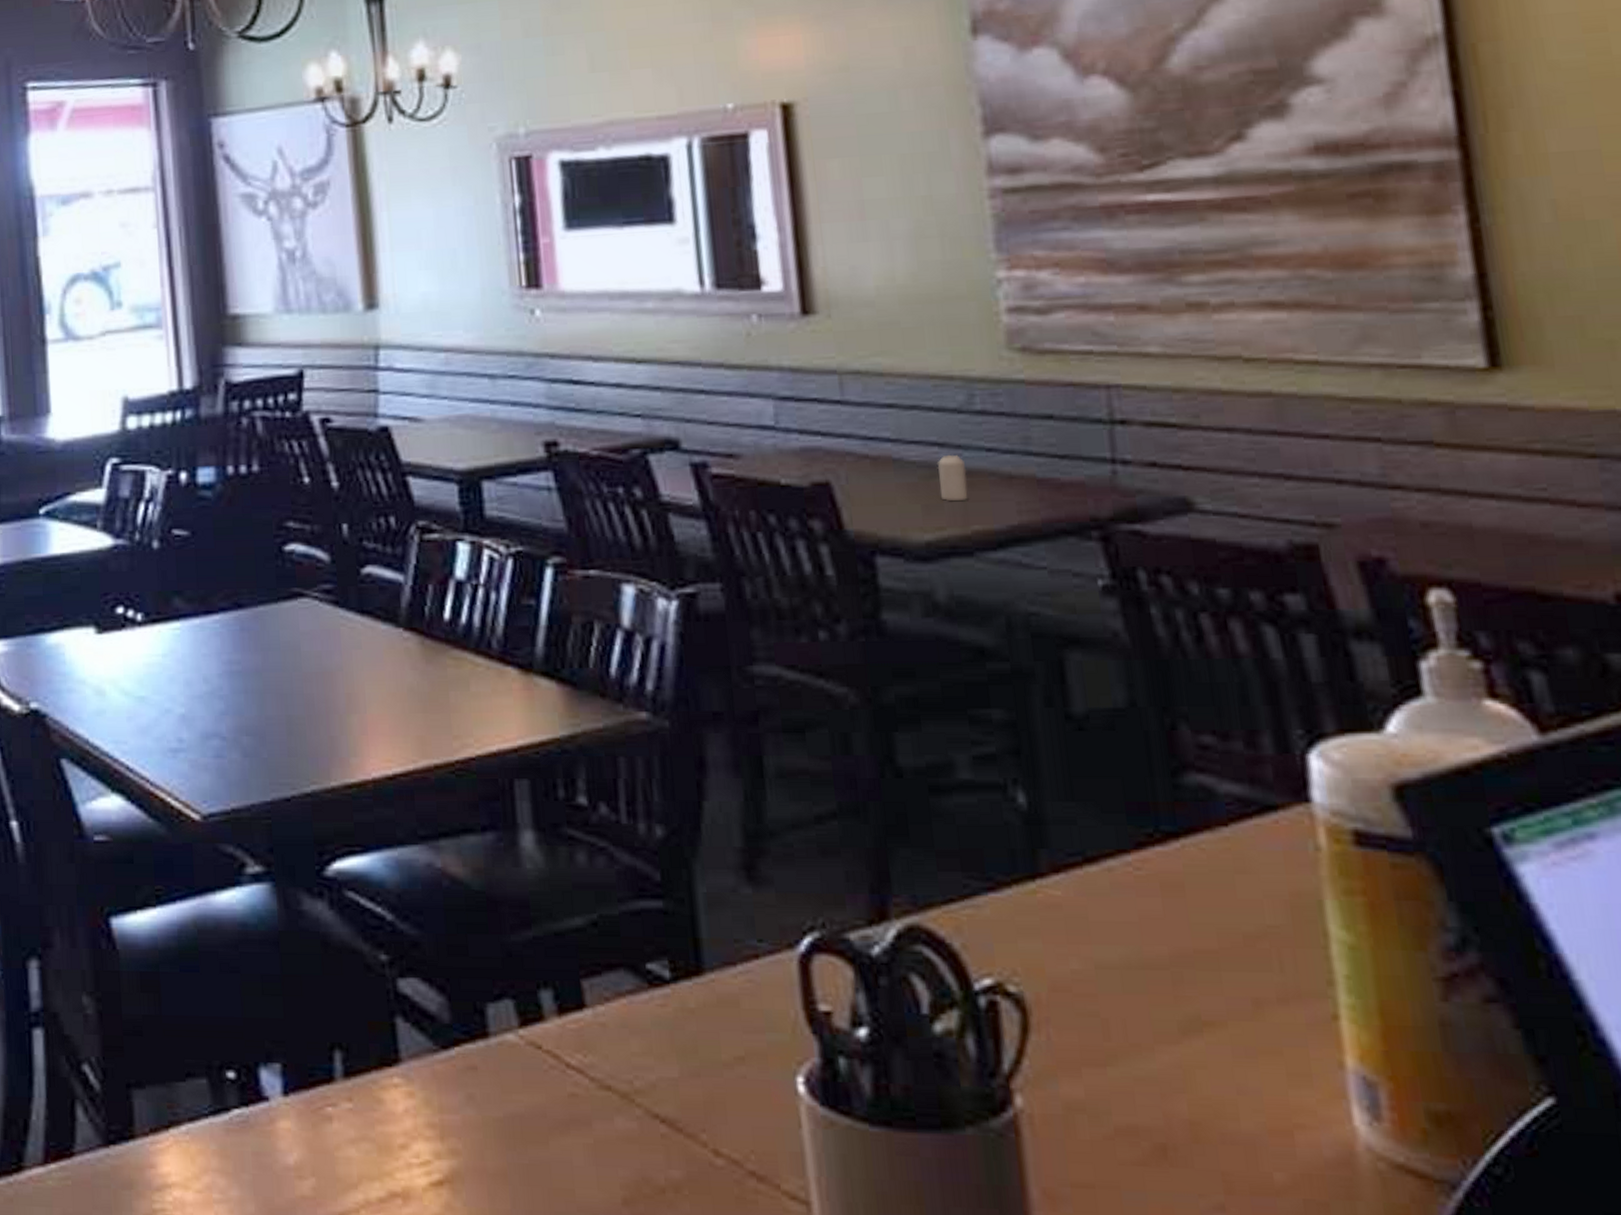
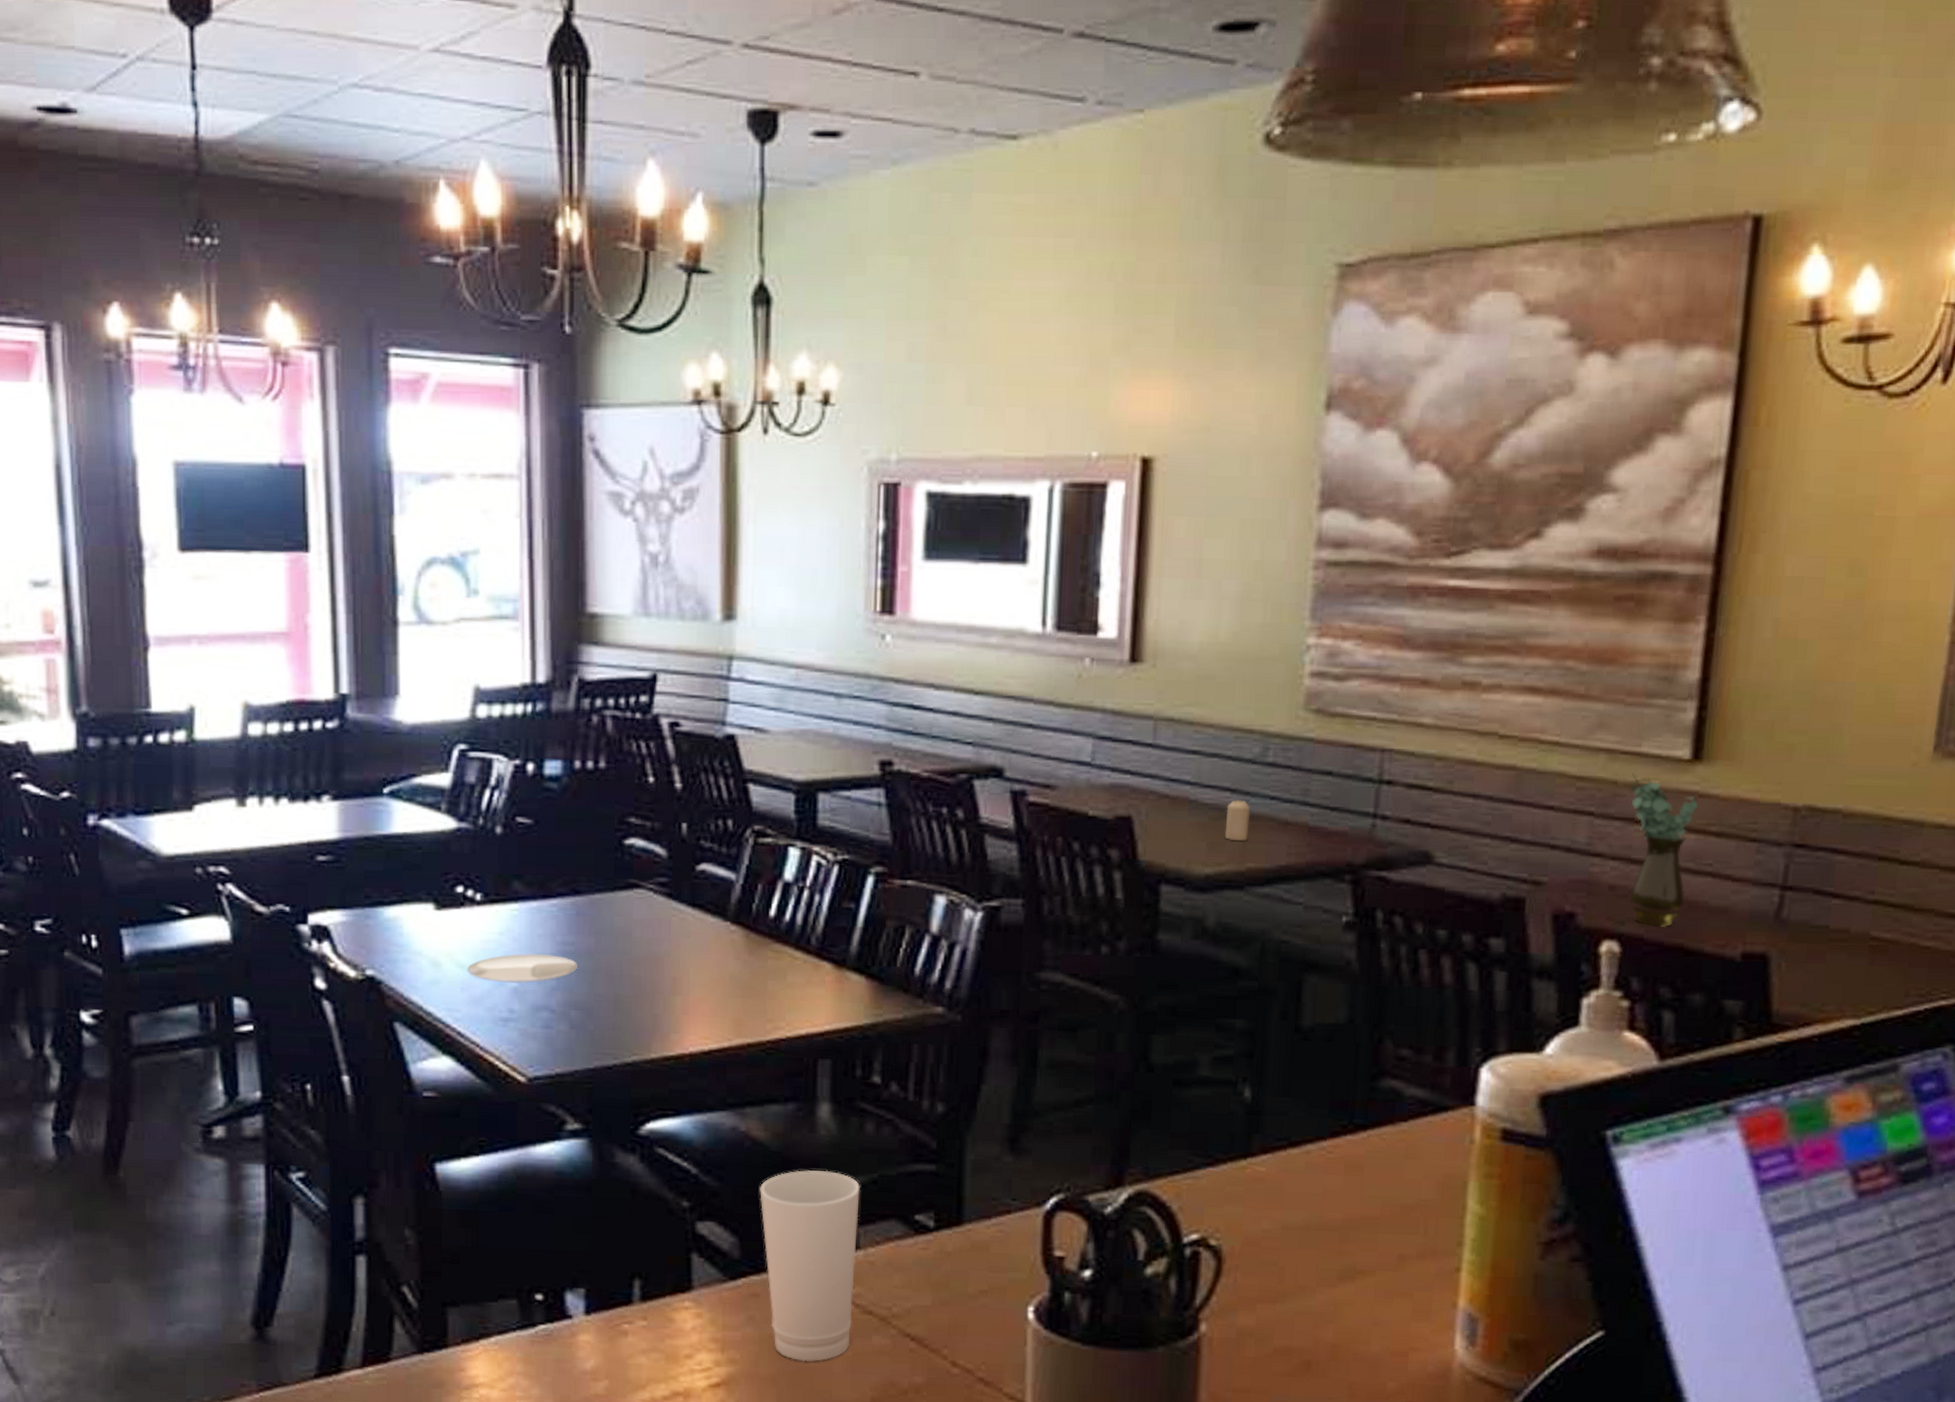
plate: none [132,676,247,709] -> present [467,954,578,984]
cup: none [465,911,589,1153] -> present [759,1170,860,1362]
vase: none [1418,389,1523,568] -> present [1630,773,1698,927]

